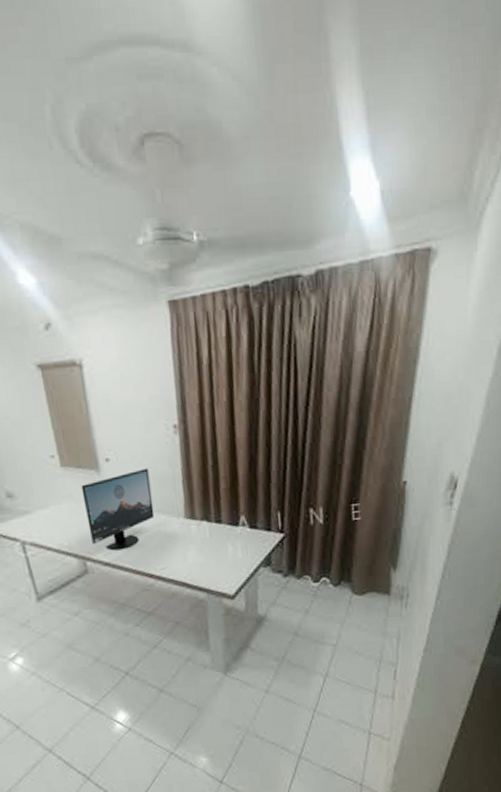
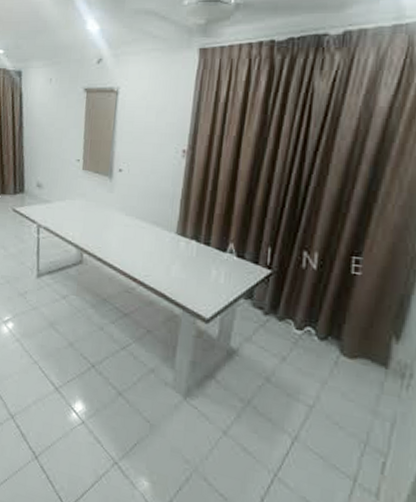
monitor: present [81,468,155,550] -> none [92,183,153,249]

